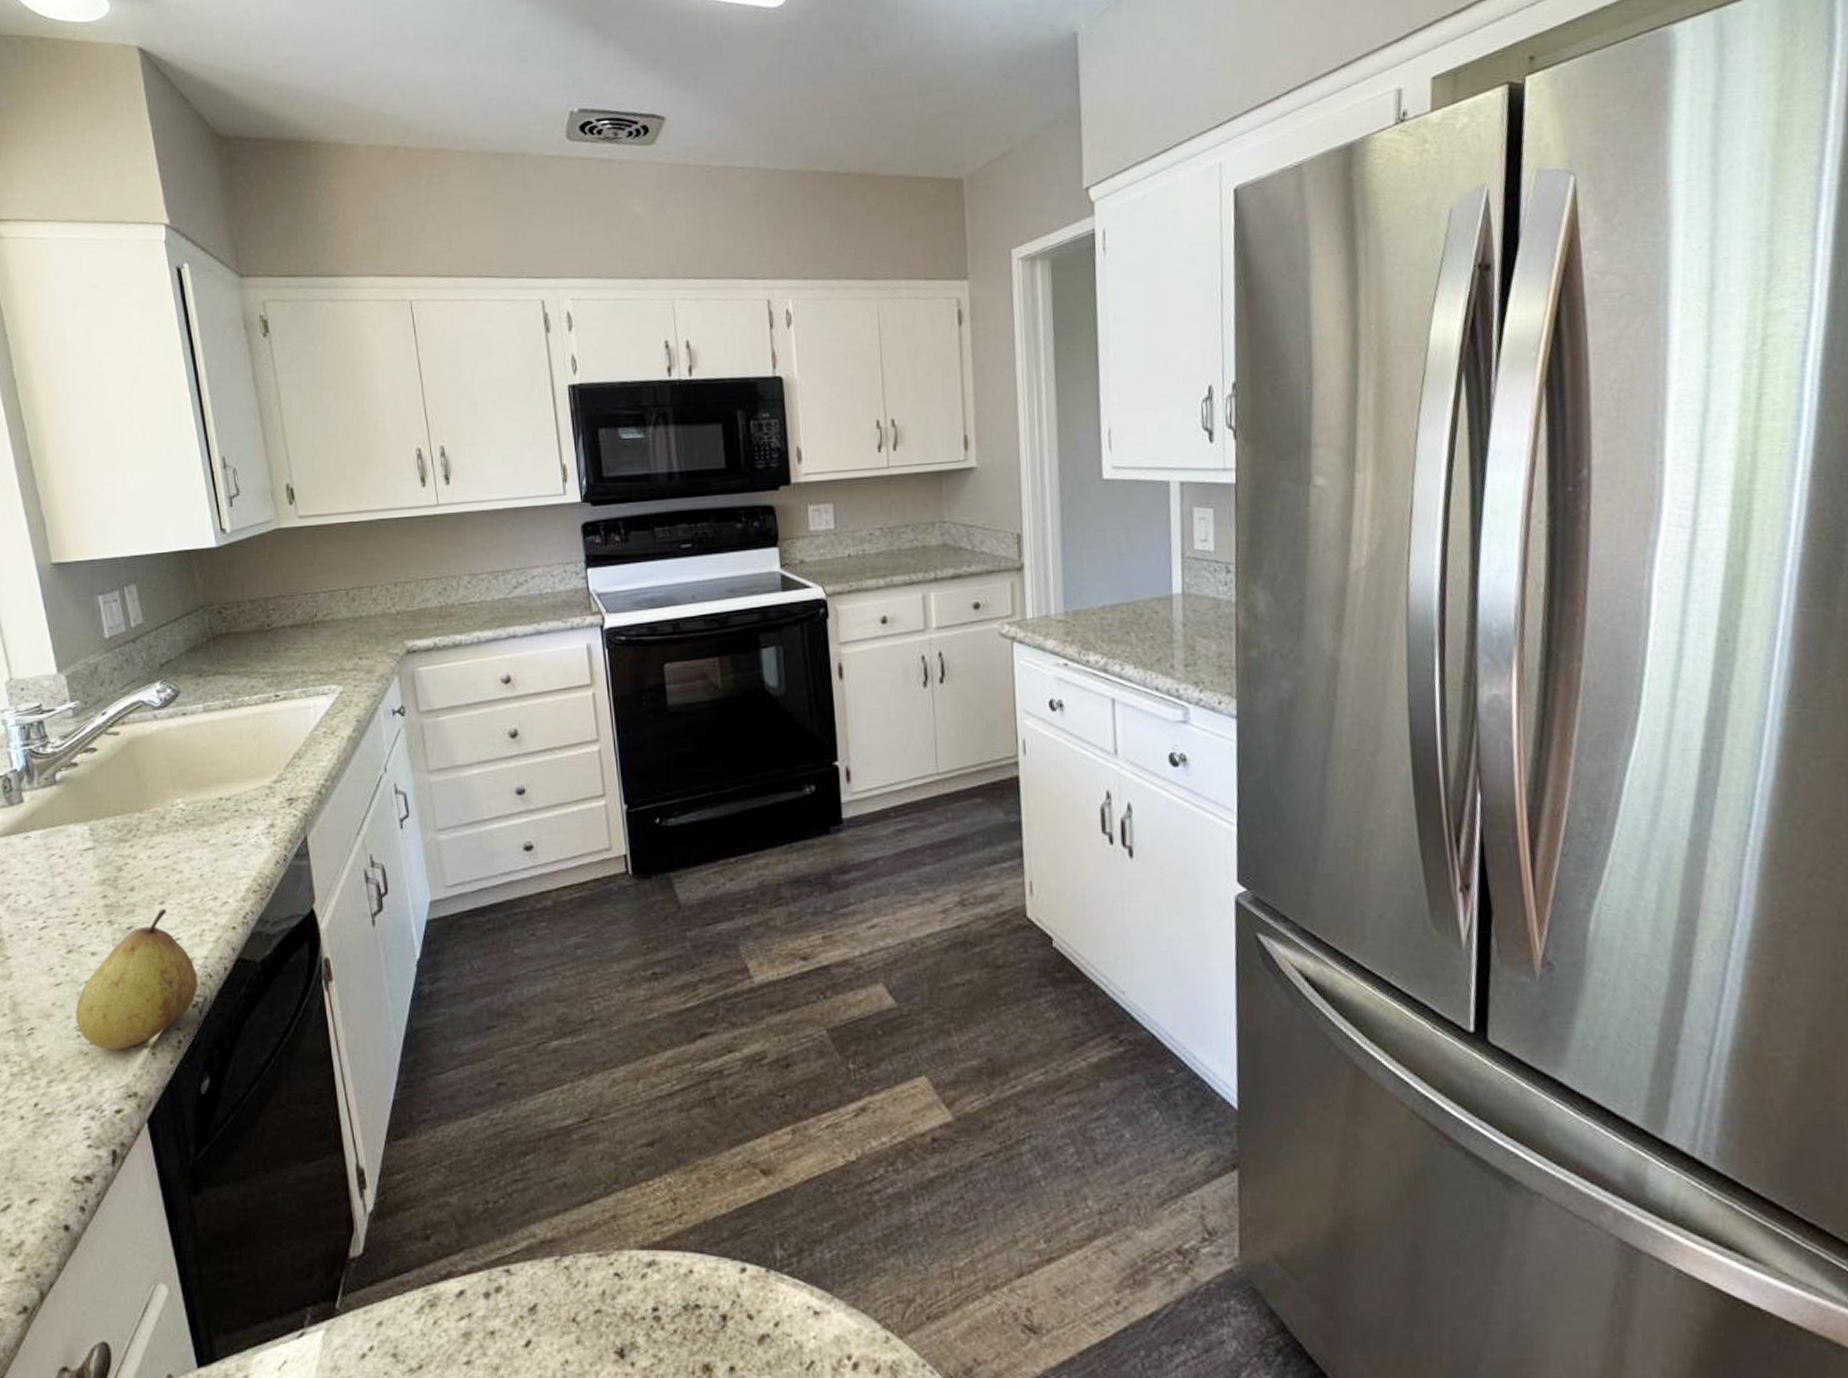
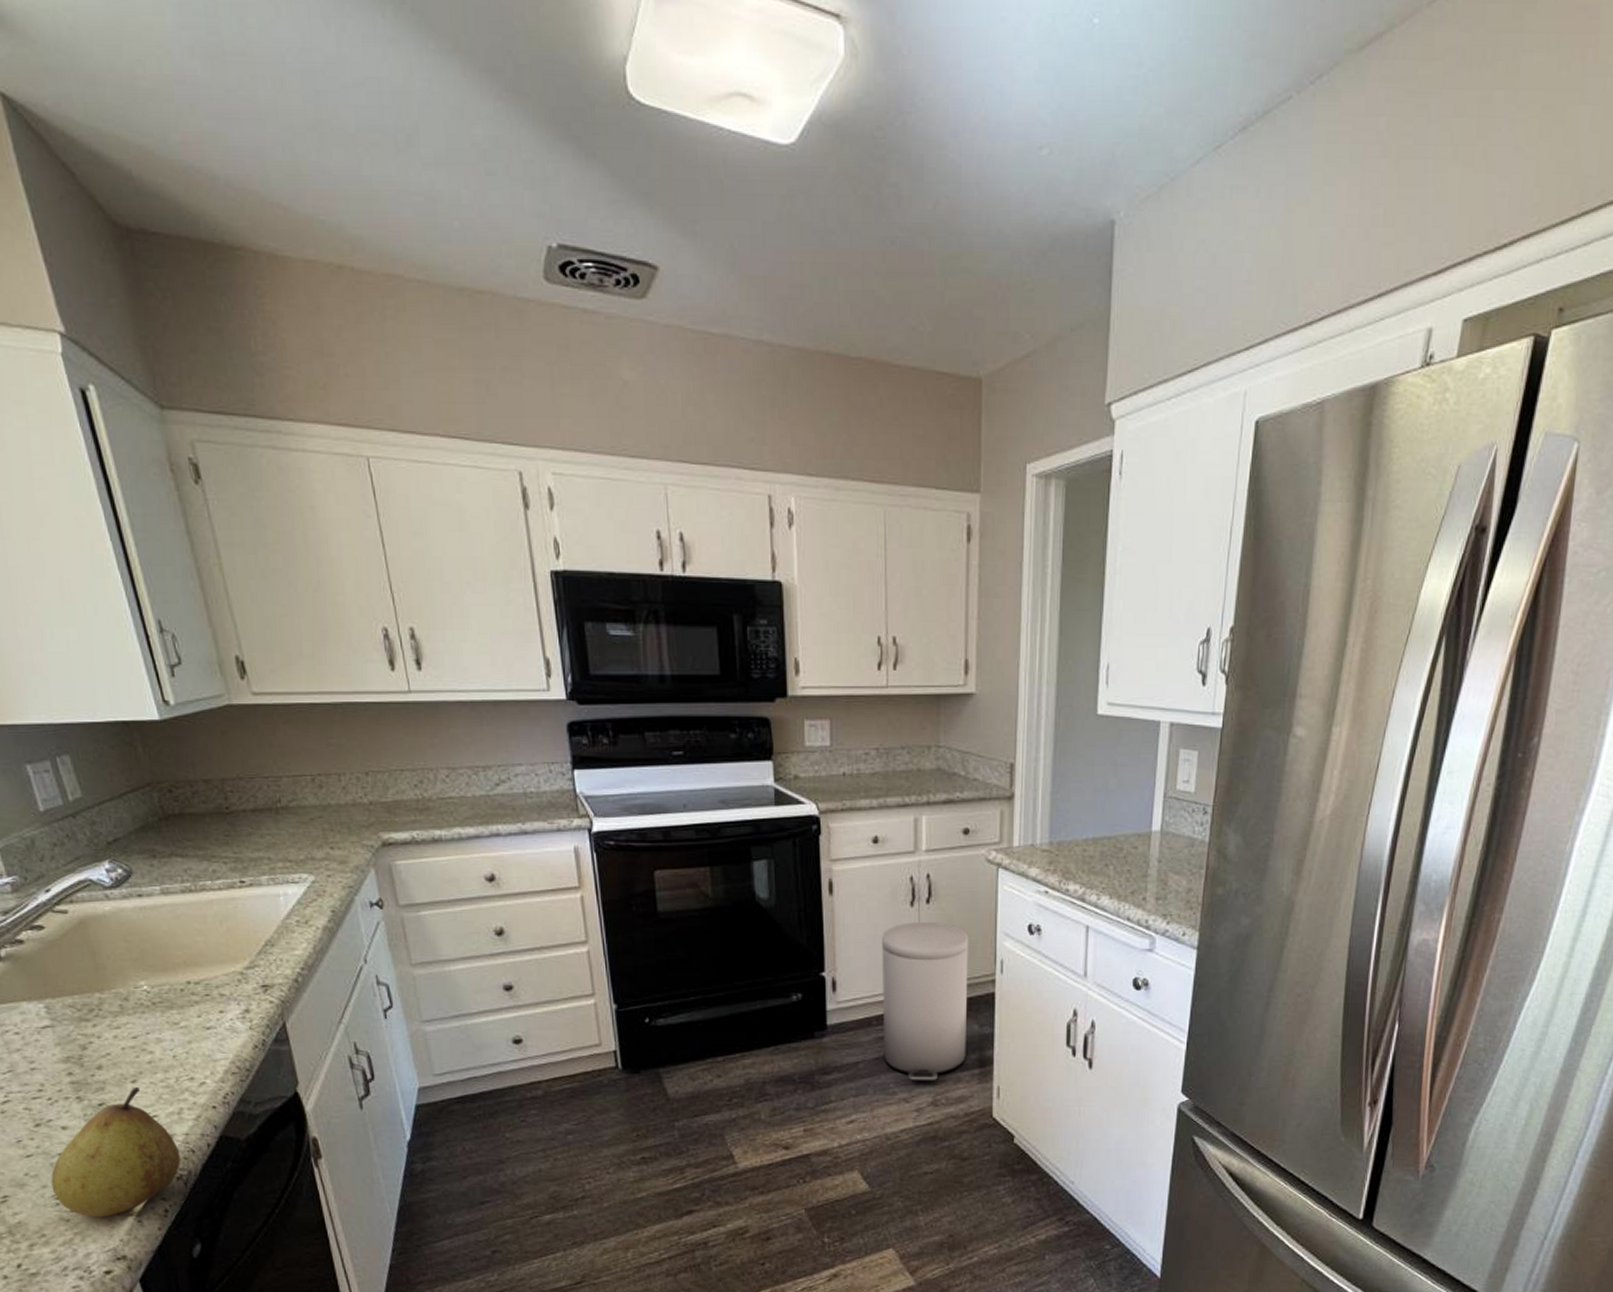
pedal bin: none [896,702,993,879] -> present [882,922,969,1082]

